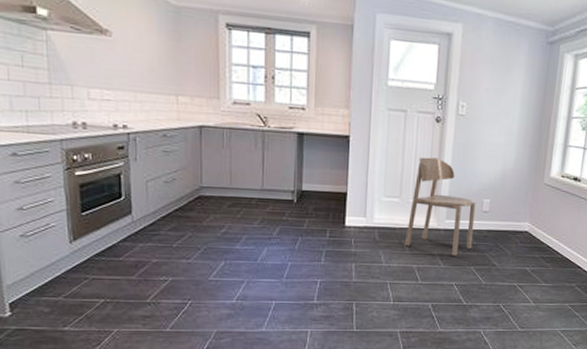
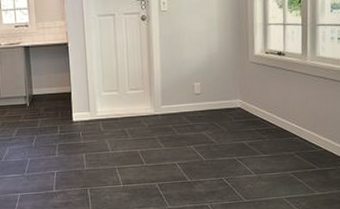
chair: present [404,157,476,256] -> none [126,51,189,138]

